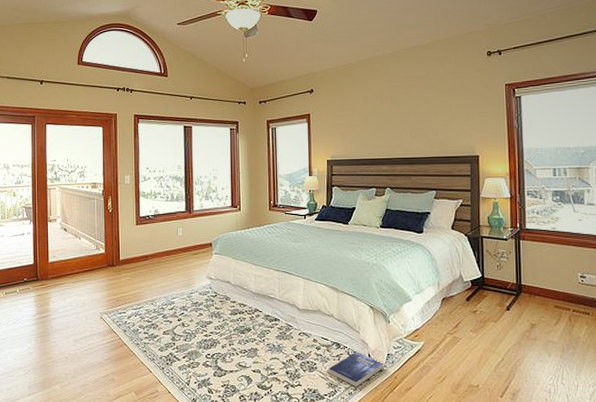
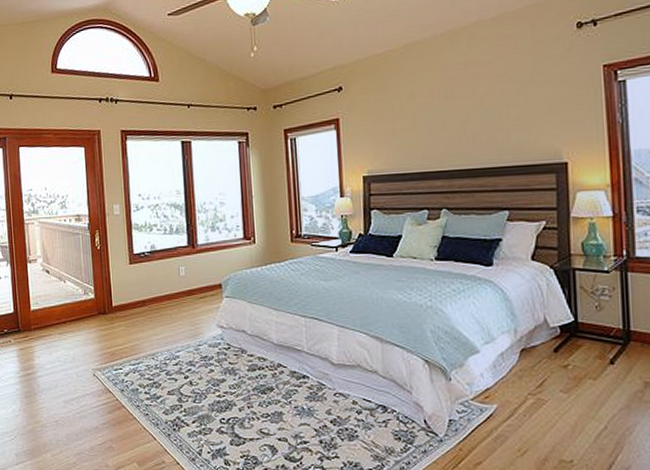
book: present [328,351,384,388] -> none [372,416,445,461]

